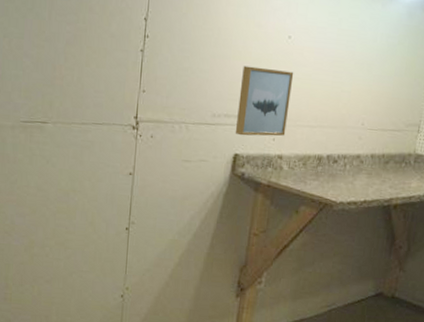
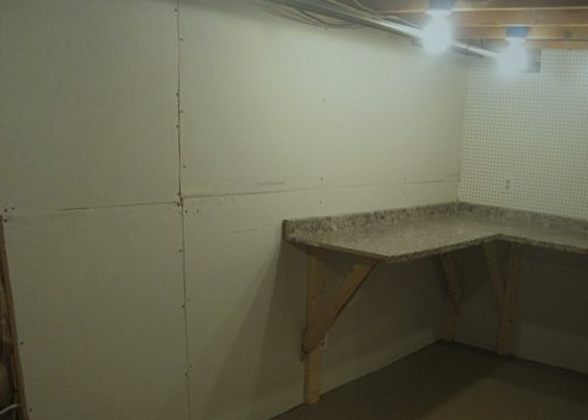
wall art: present [235,65,294,137] -> none [281,132,333,202]

